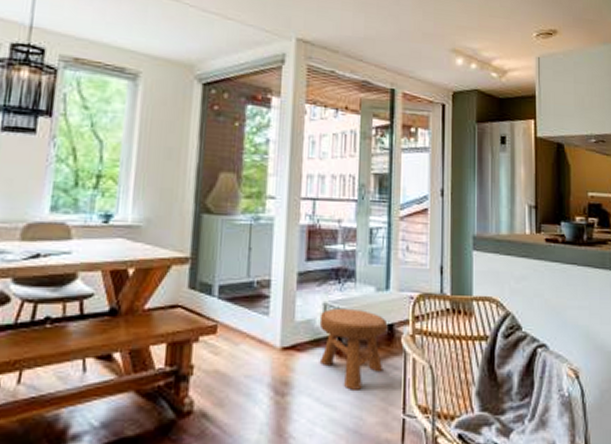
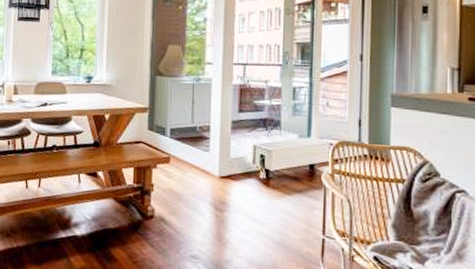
stool: present [319,307,388,390] -> none [250,149,309,213]

